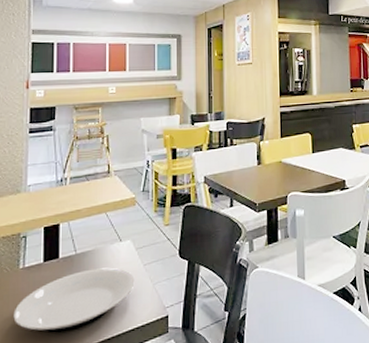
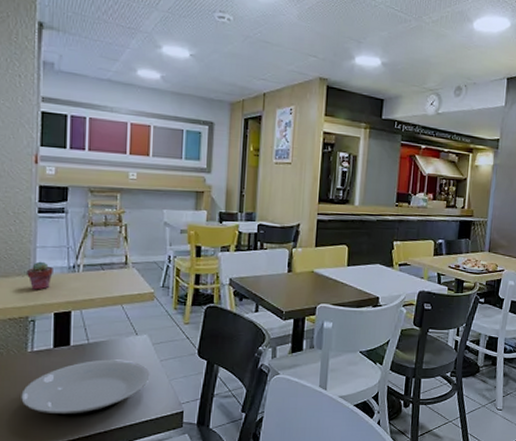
potted succulent: none [19,178,43,207] -> present [27,261,53,290]

